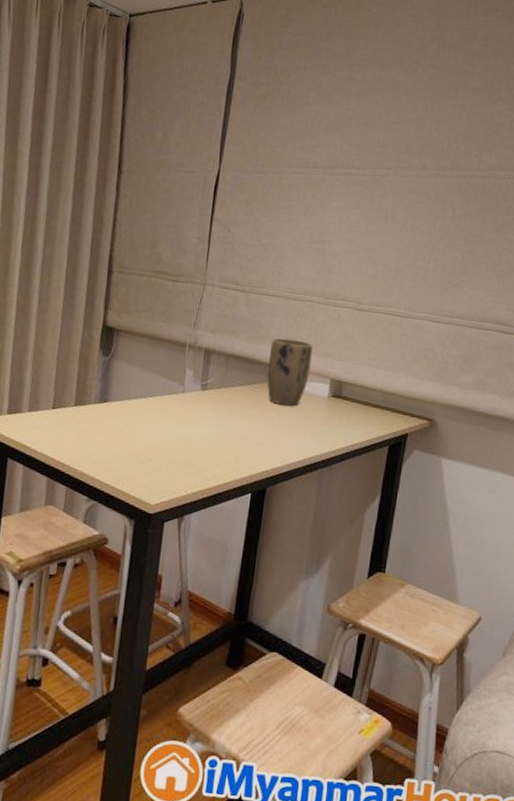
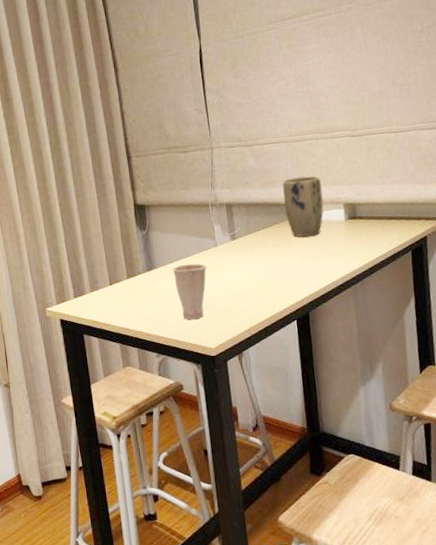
cup: none [127,404,167,469] -> present [172,263,207,320]

